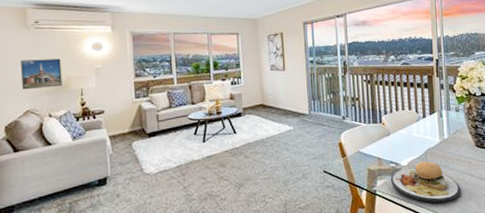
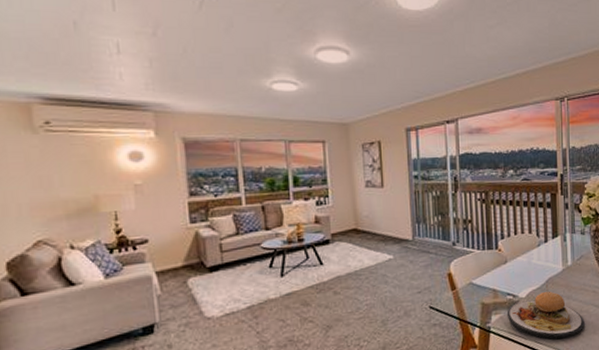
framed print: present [21,58,62,90] -> none [26,172,88,214]

